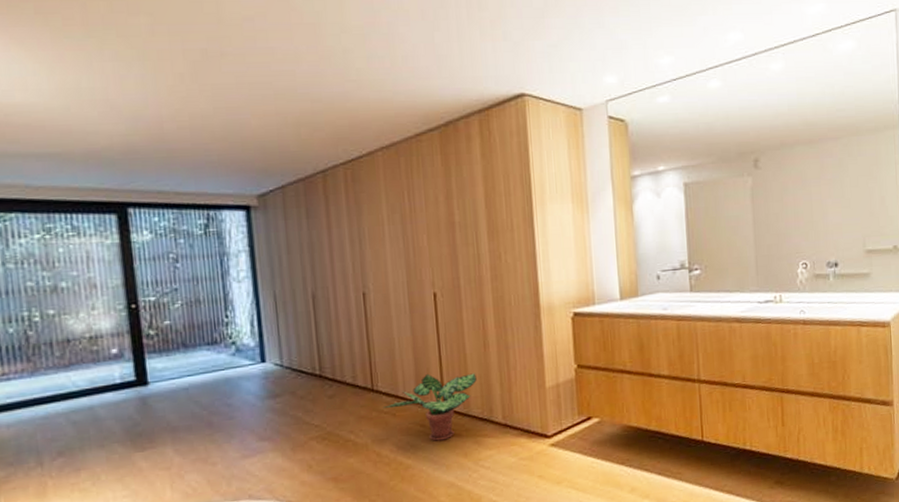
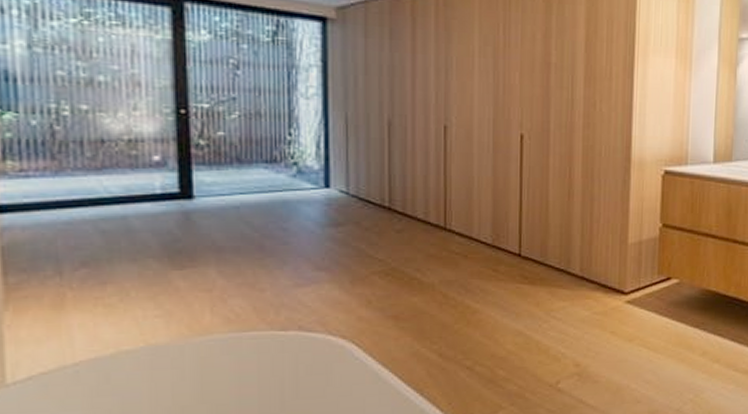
potted plant: present [382,373,477,441] -> none [454,217,557,287]

